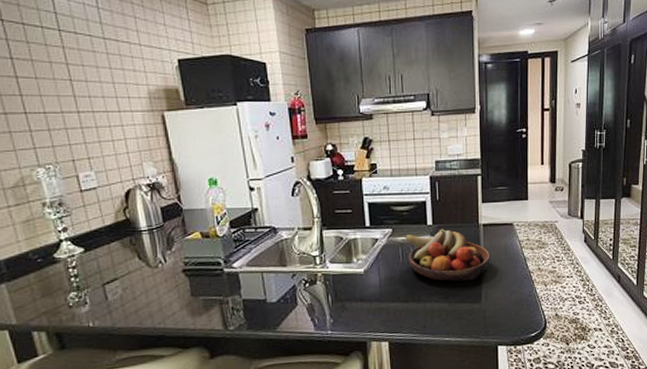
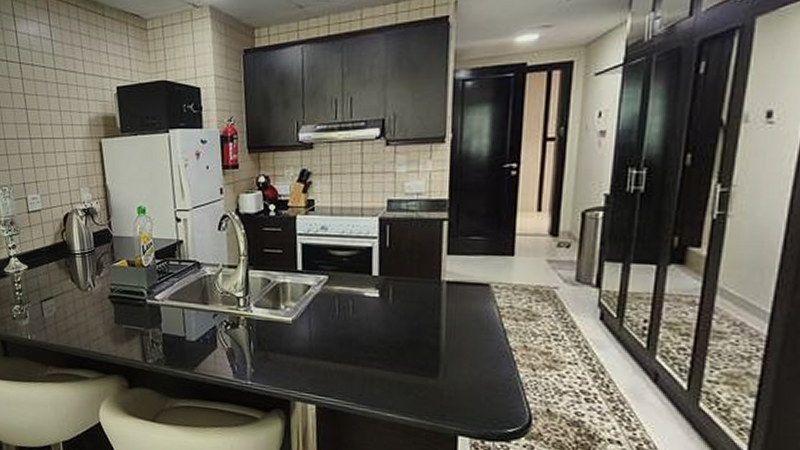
fruit bowl: present [405,228,491,282] -> none [344,281,456,349]

